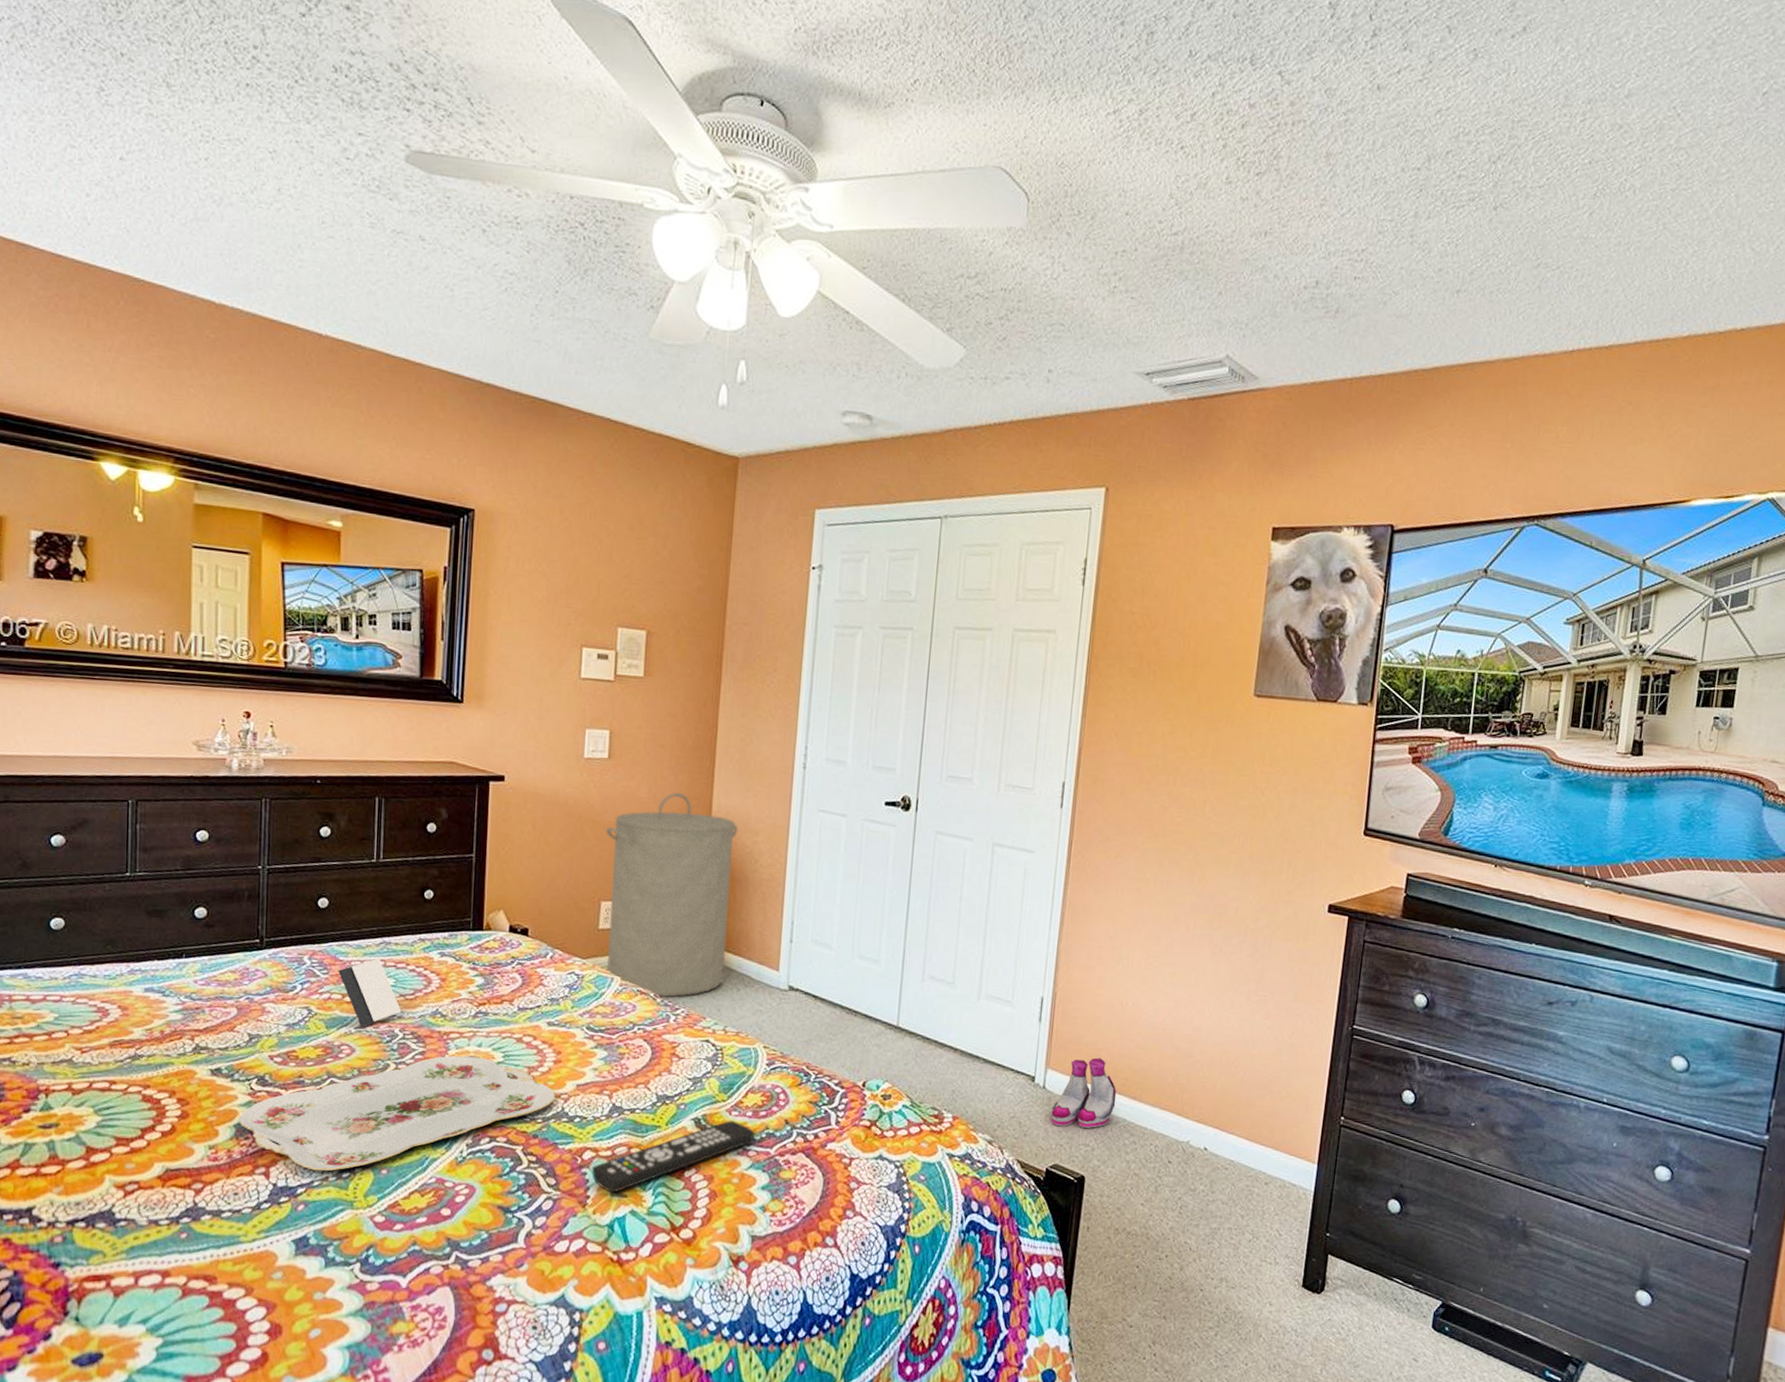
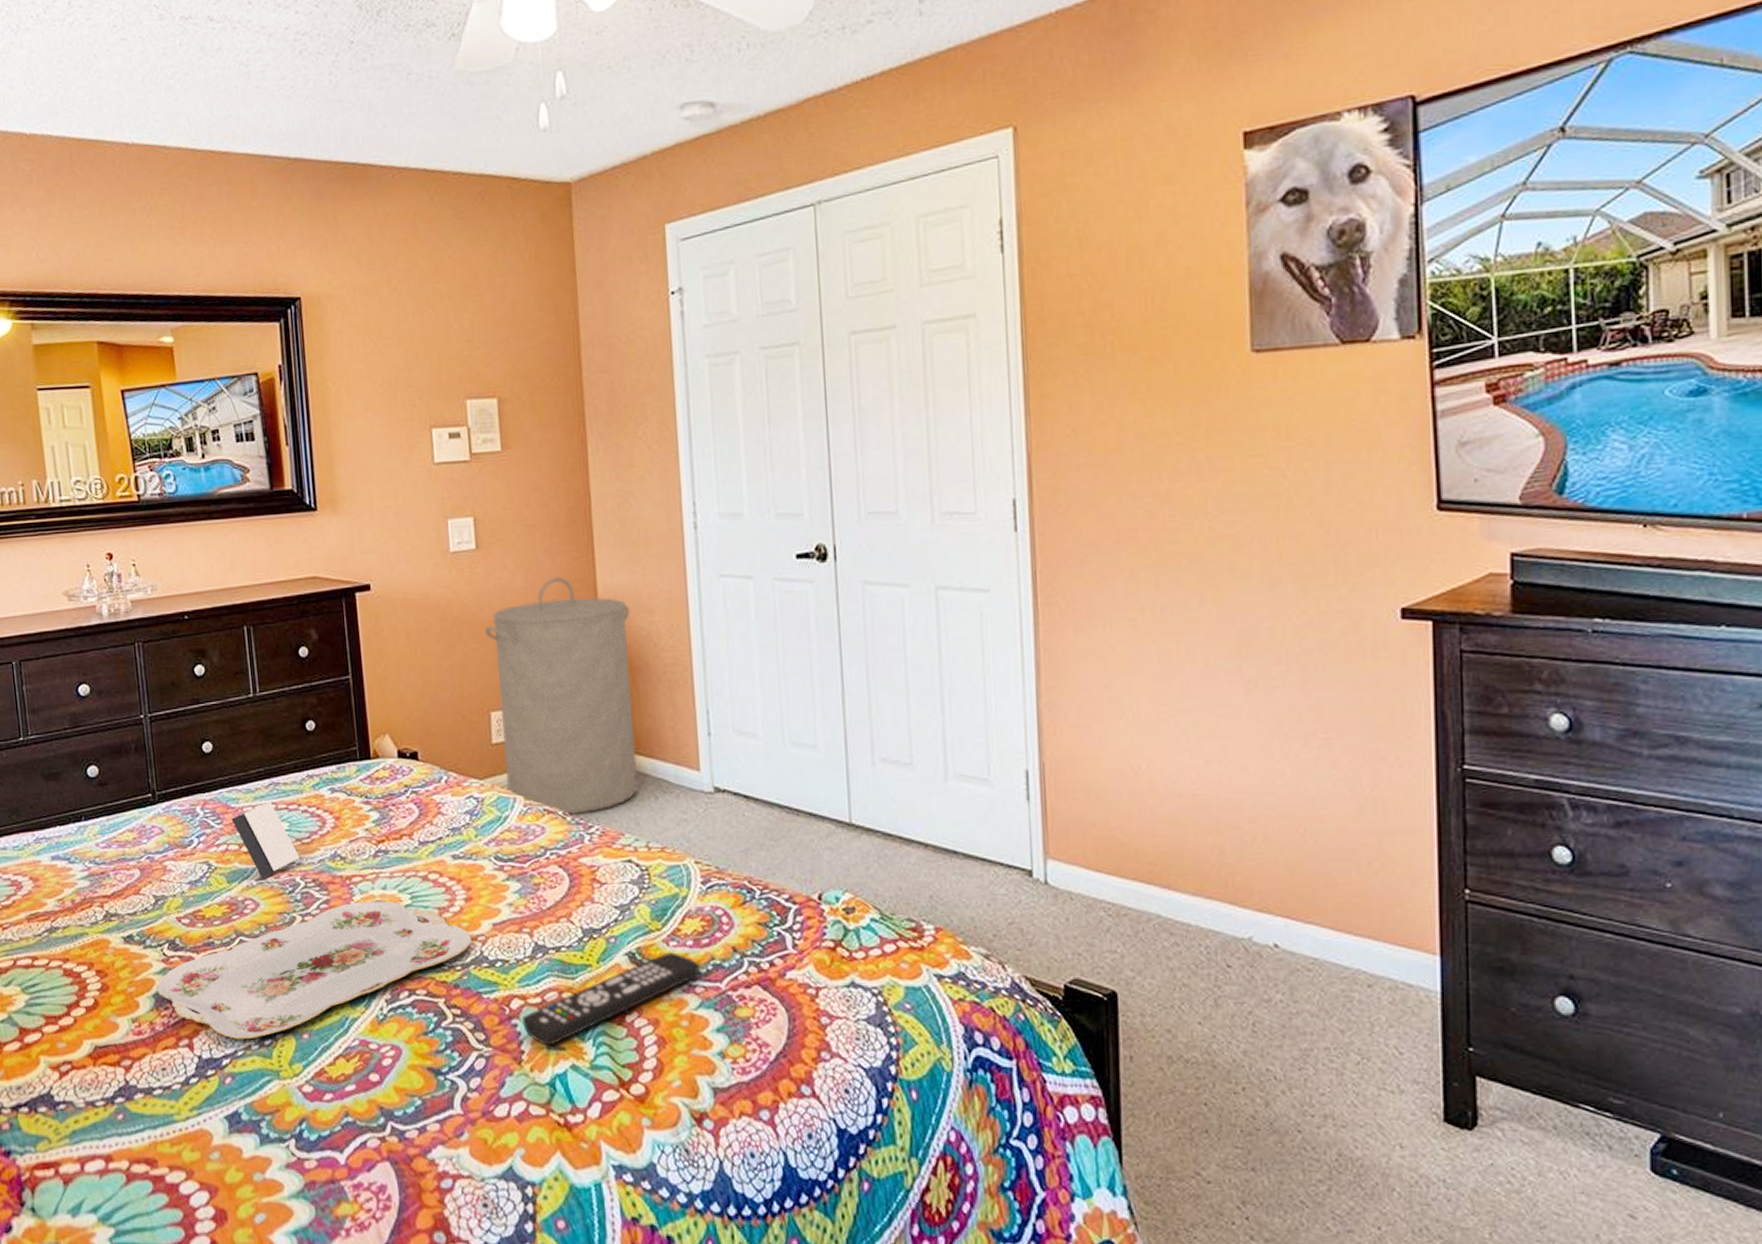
boots: present [1050,1057,1117,1129] -> none [1060,839,1144,931]

